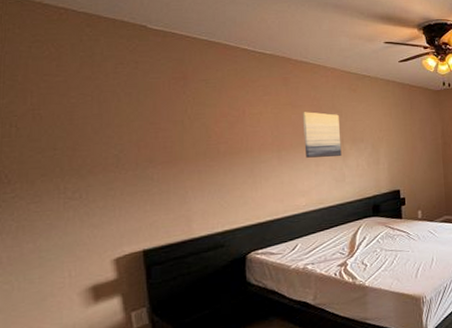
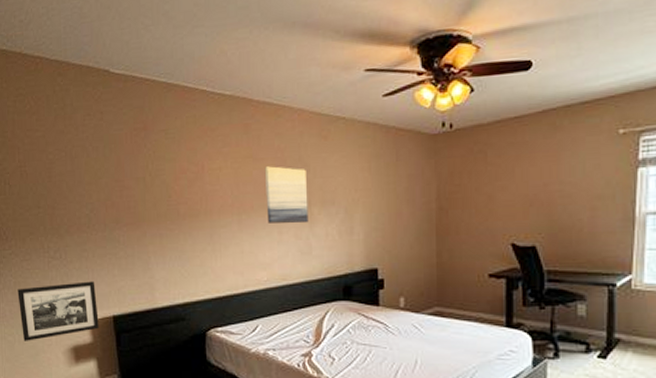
picture frame: none [20,218,126,288] -> present [17,281,99,341]

